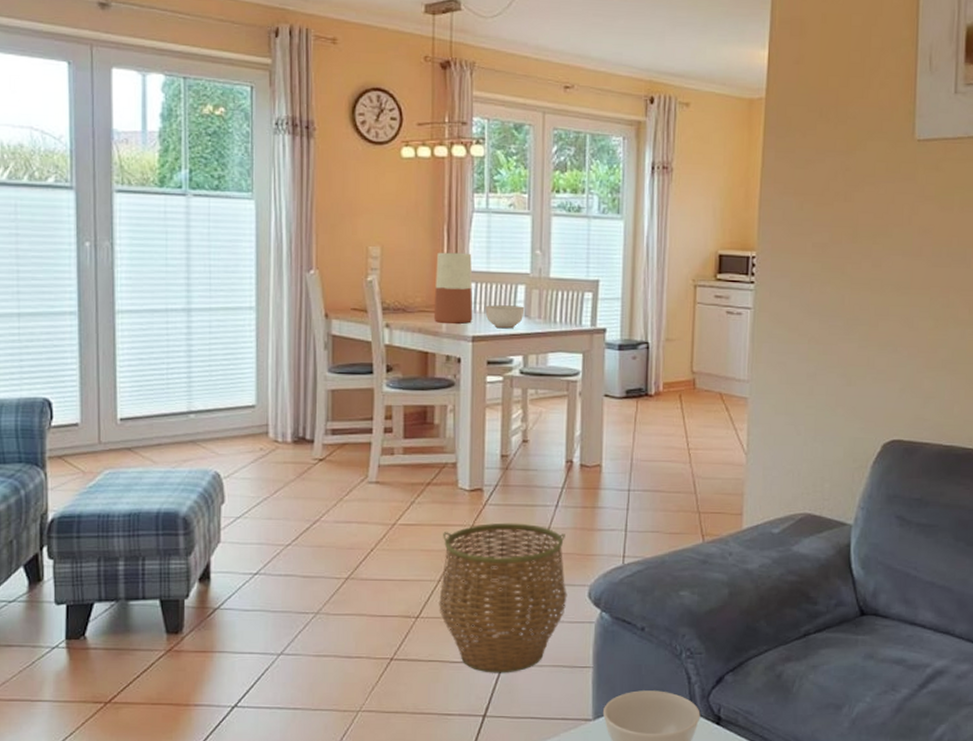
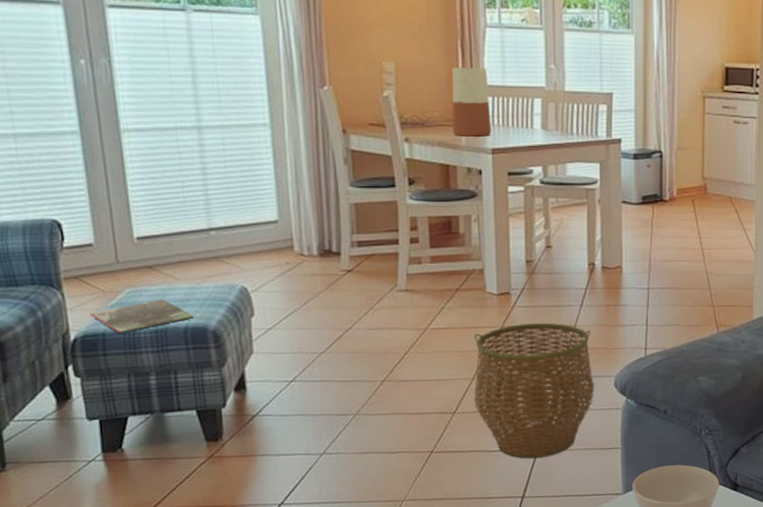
magazine: none [69,482,166,517] -> present [89,299,194,334]
bowl: present [485,305,525,329] -> none [503,118,542,141]

